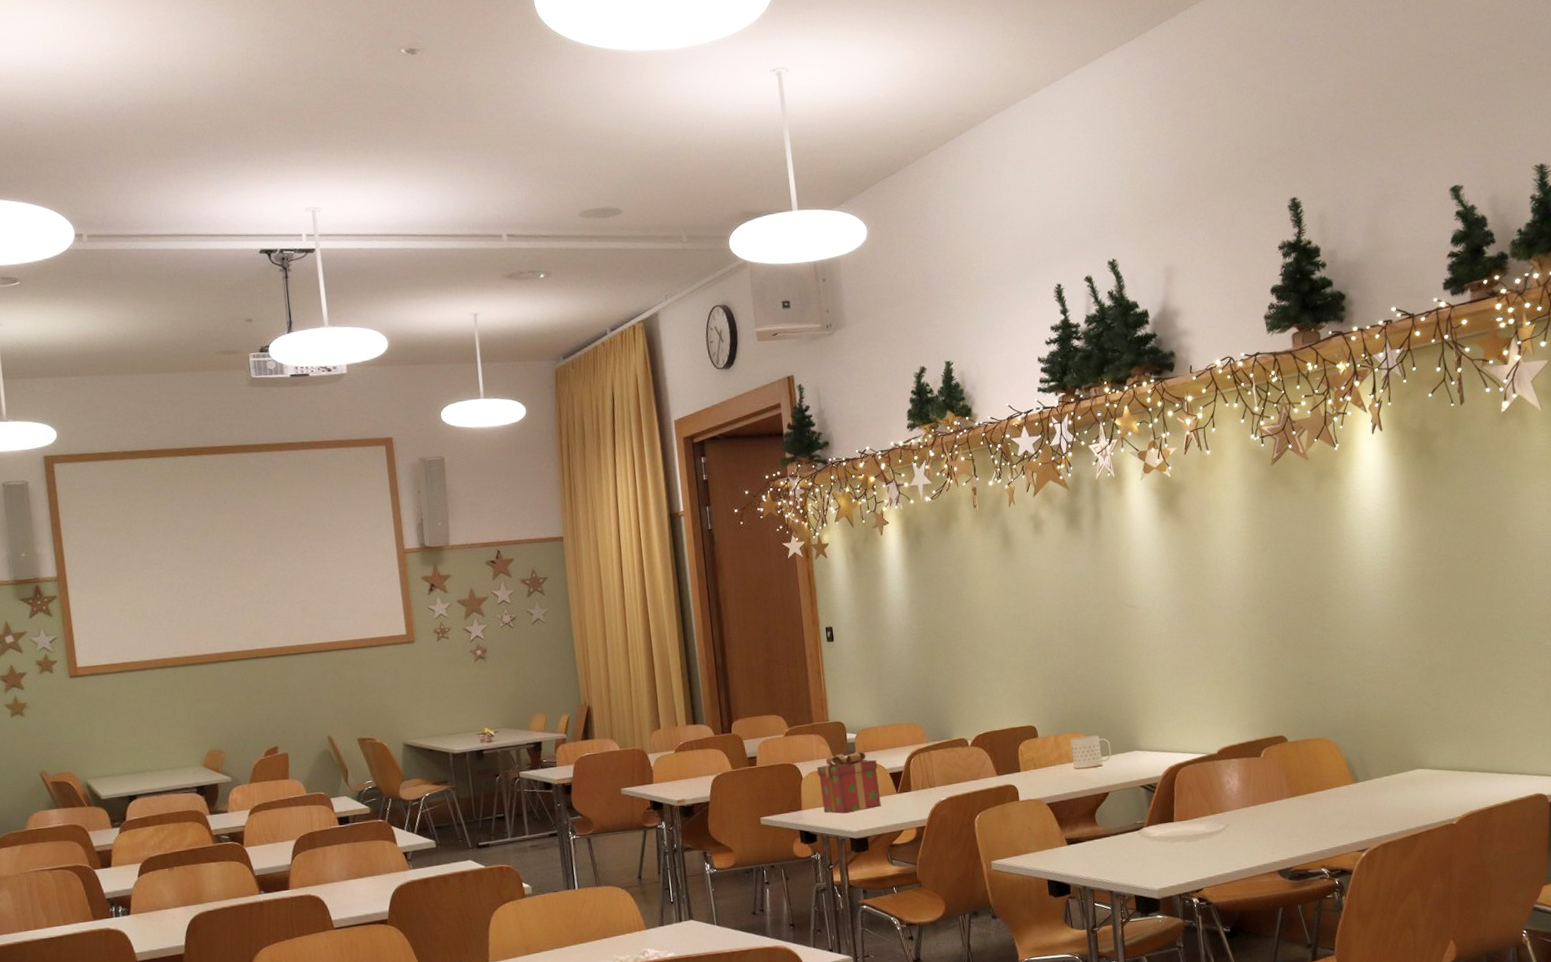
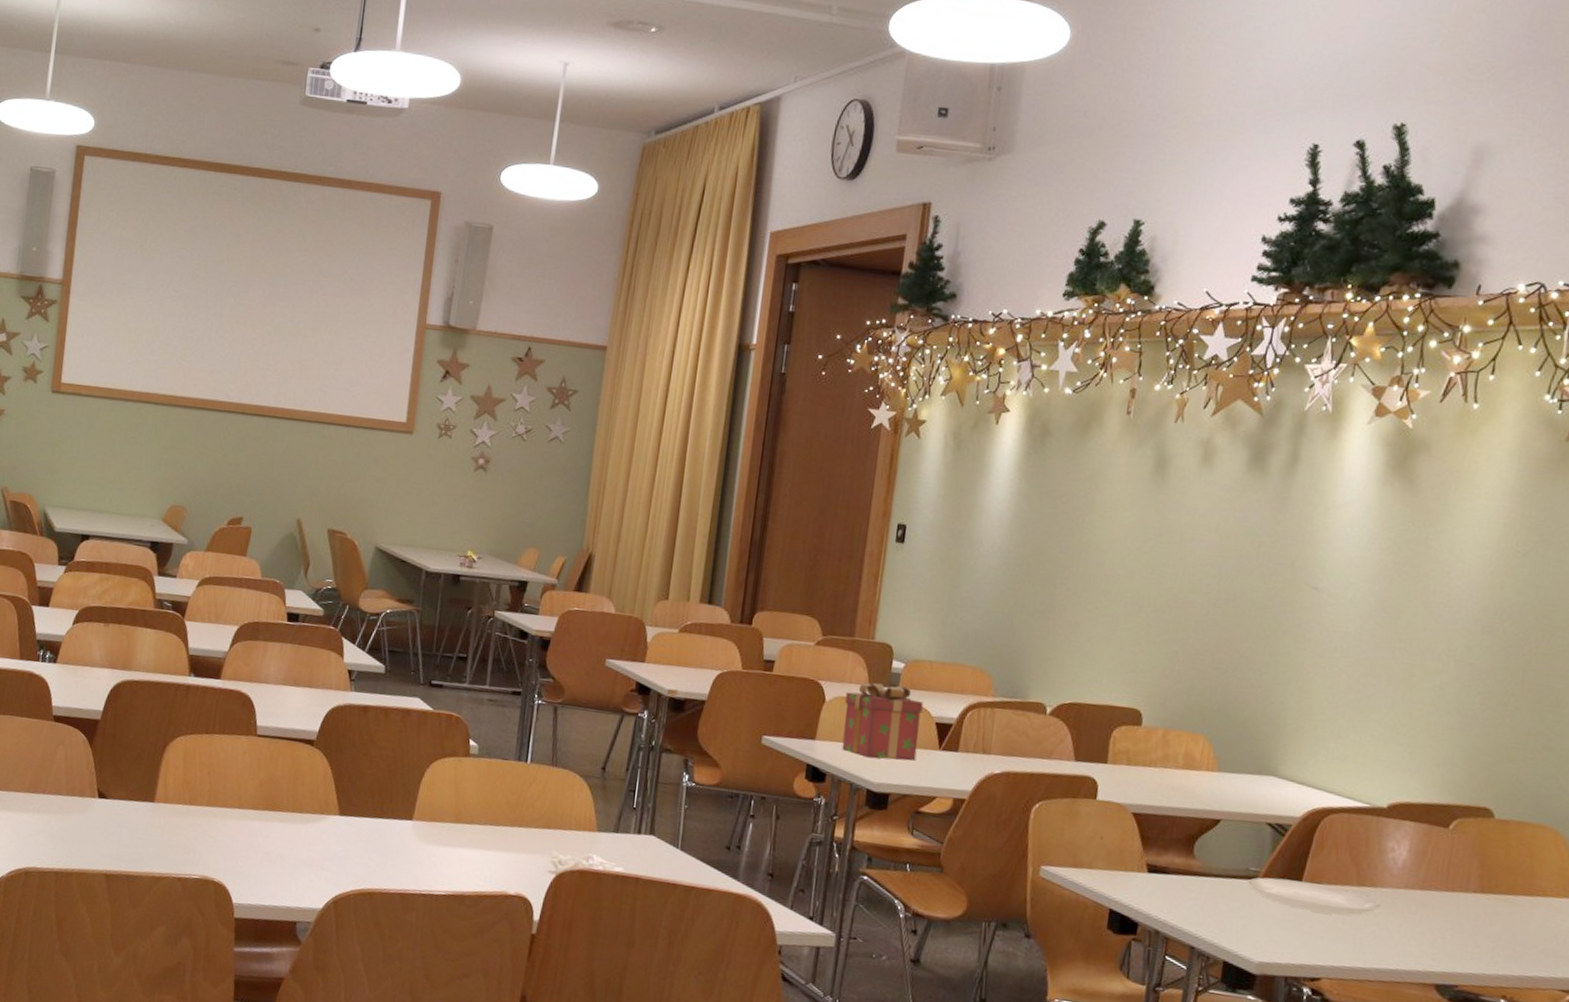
mug: present [1069,735,1112,769] -> none [1180,738,1239,784]

